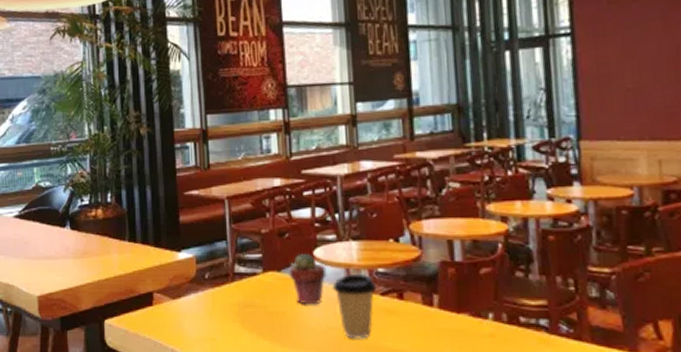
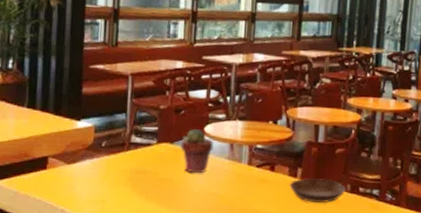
coffee cup: present [332,273,377,339] -> none [217,148,254,203]
saucer: none [425,307,502,337] -> present [289,178,346,203]

